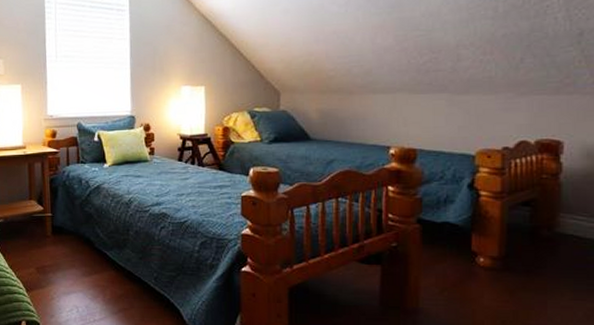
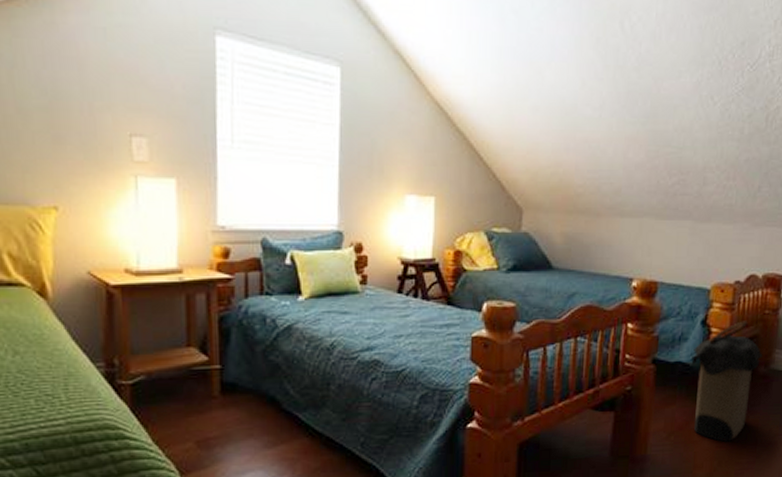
laundry hamper: none [460,185,544,302] -> present [691,321,763,442]

